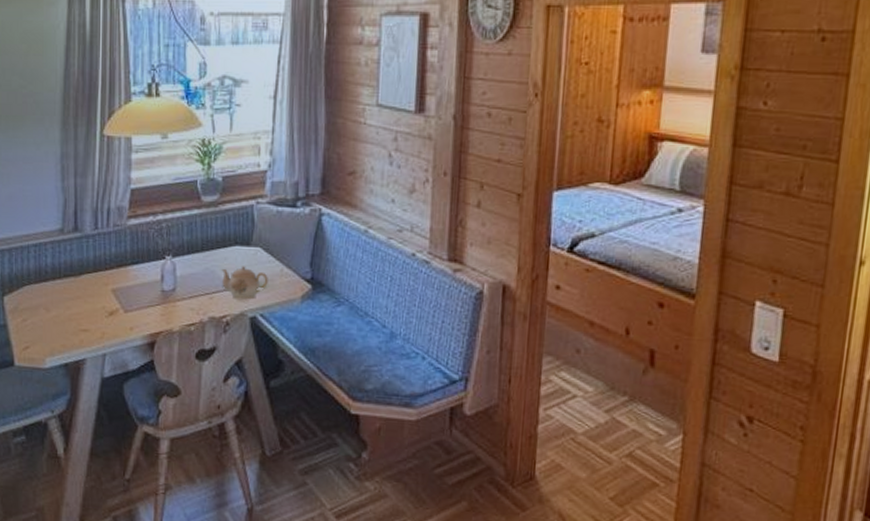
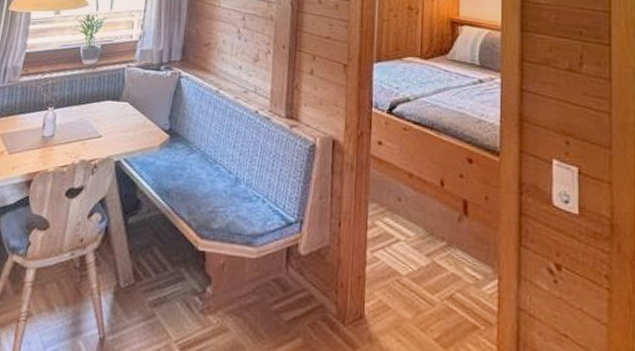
teapot: present [221,266,268,300] -> none [93,117,133,147]

